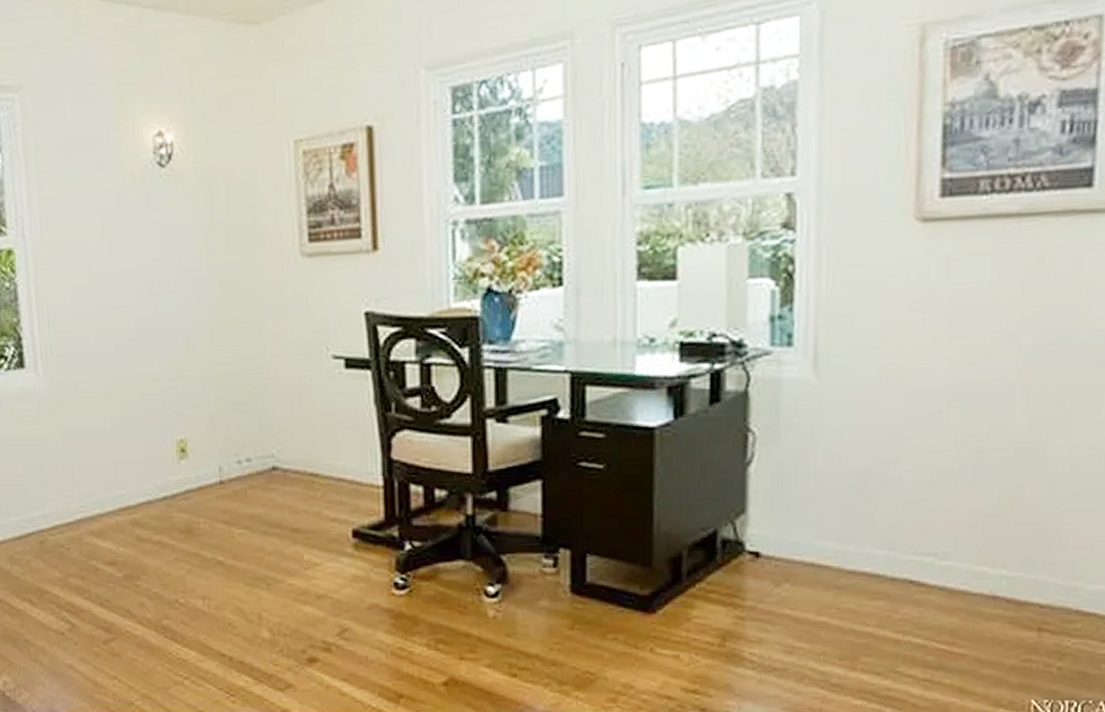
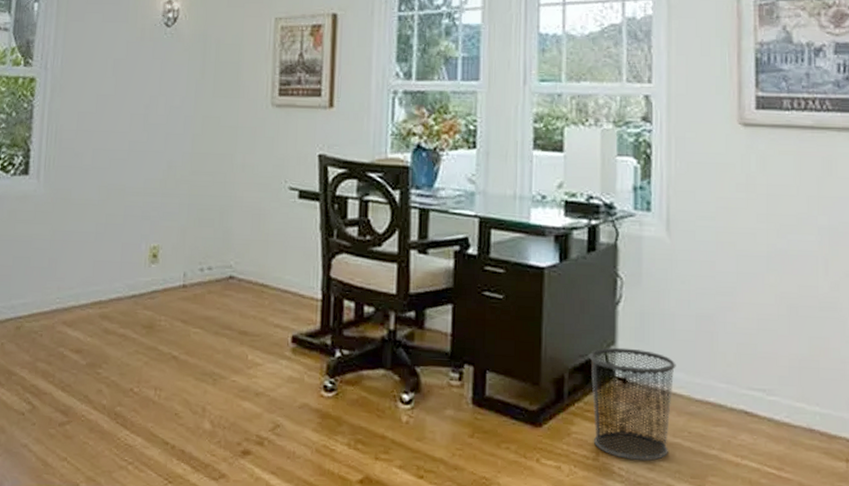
waste bin: none [713,516,823,645] -> present [589,347,676,461]

